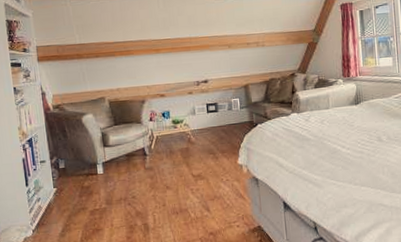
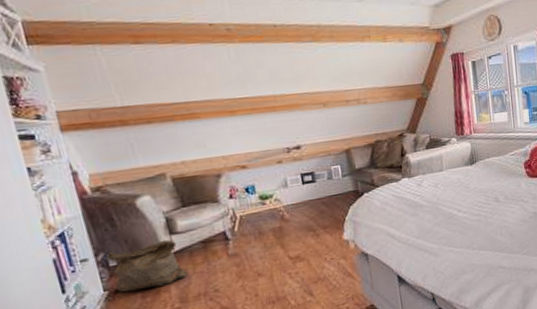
bag: none [57,150,114,191] -> present [106,239,189,293]

